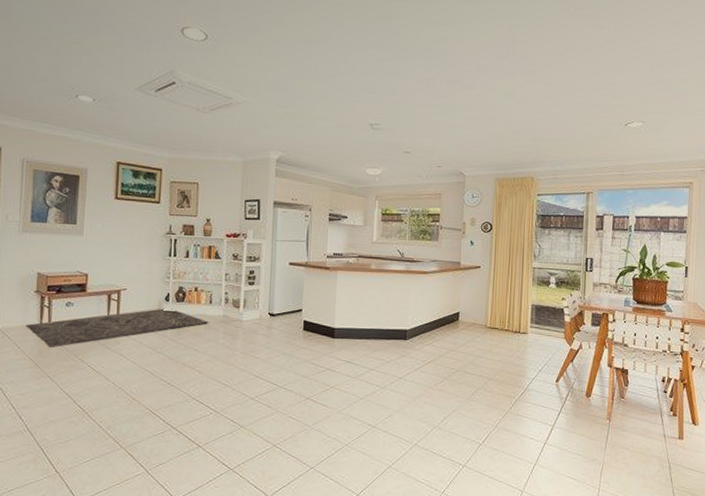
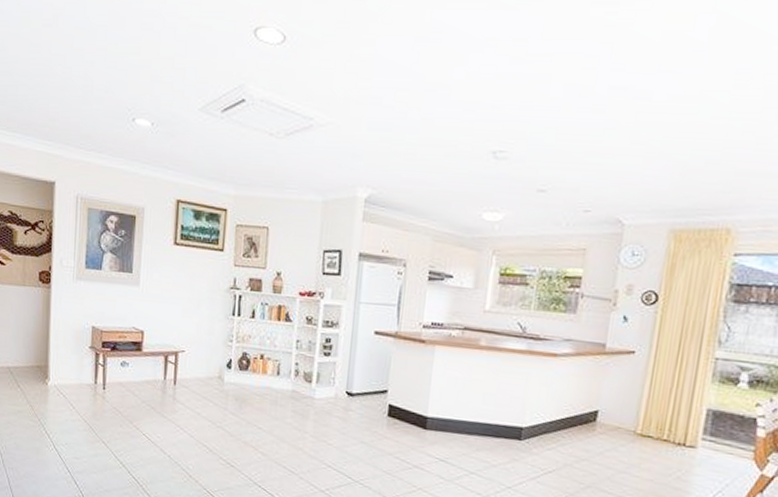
rug: present [27,308,209,348] -> none [81,376,276,412]

